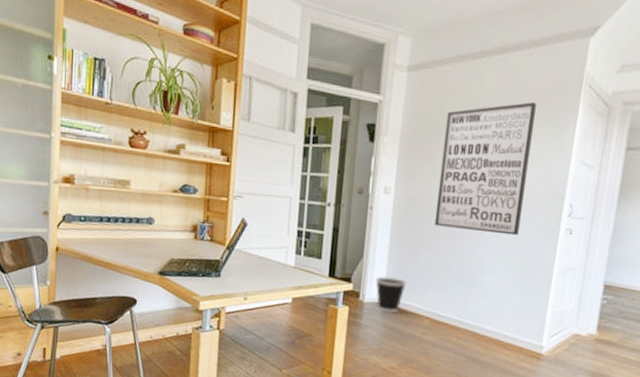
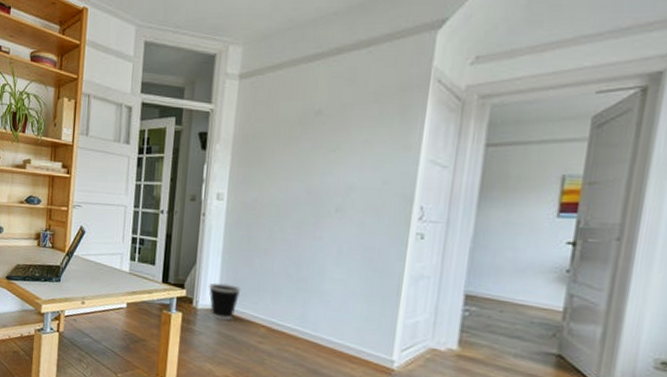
wall art: present [434,102,536,236] -> none [269,102,378,241]

